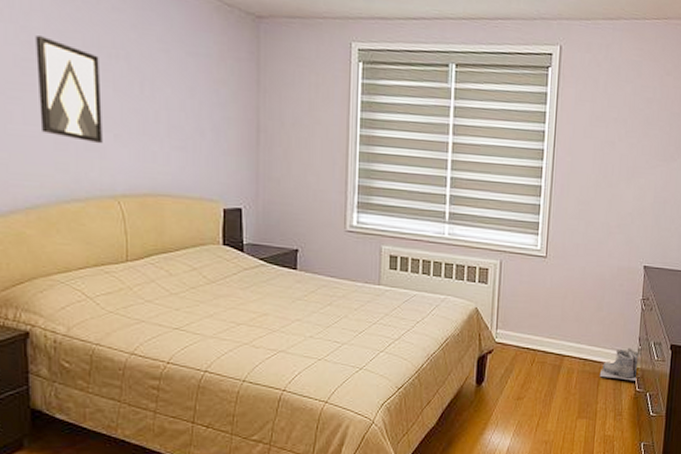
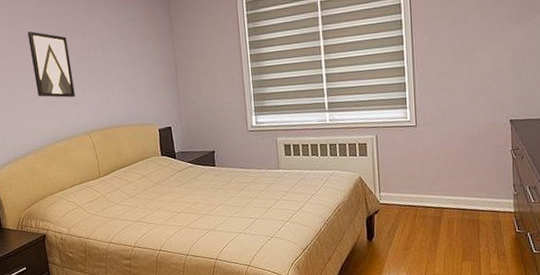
boots: present [599,347,638,381] -> none [478,194,515,224]

